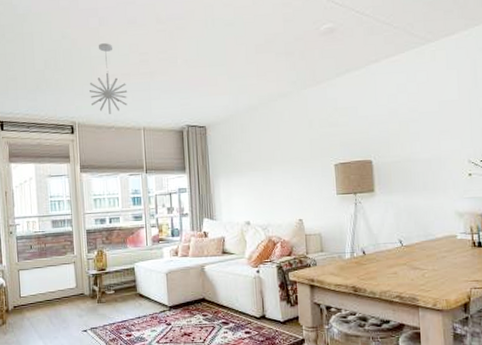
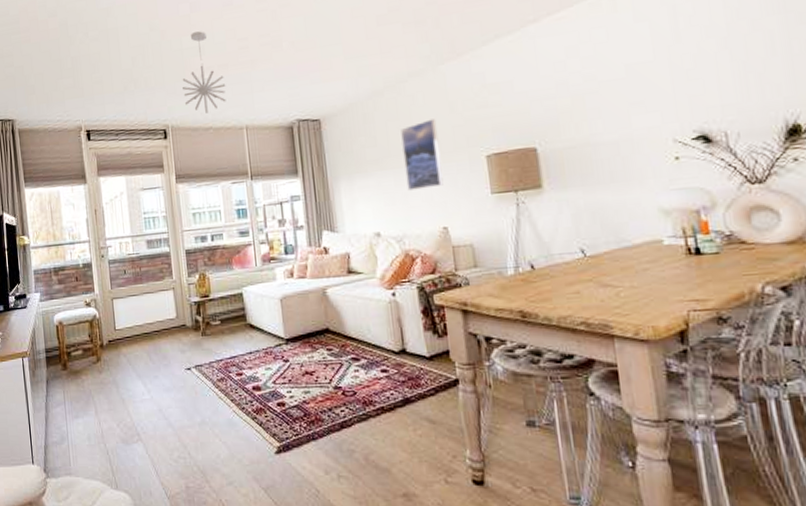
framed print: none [270,132,301,189] -> present [401,119,444,191]

